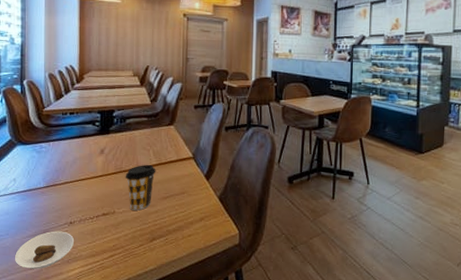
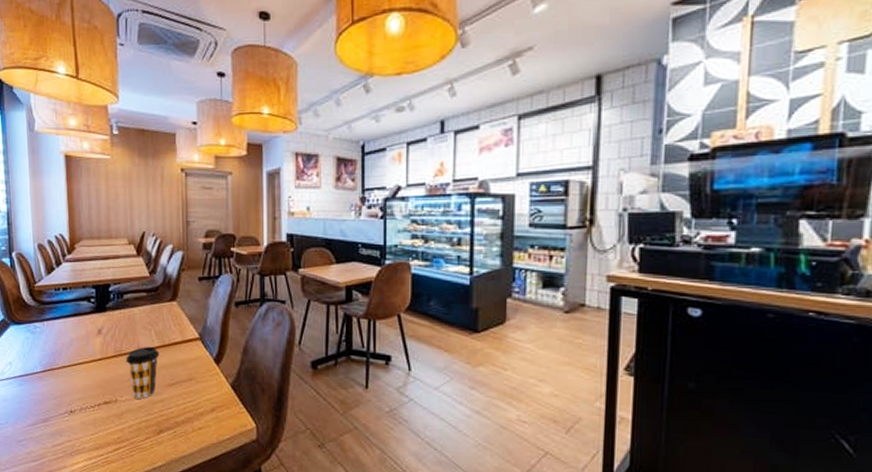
saucer: present [15,231,75,269] -> none [16,420,76,462]

